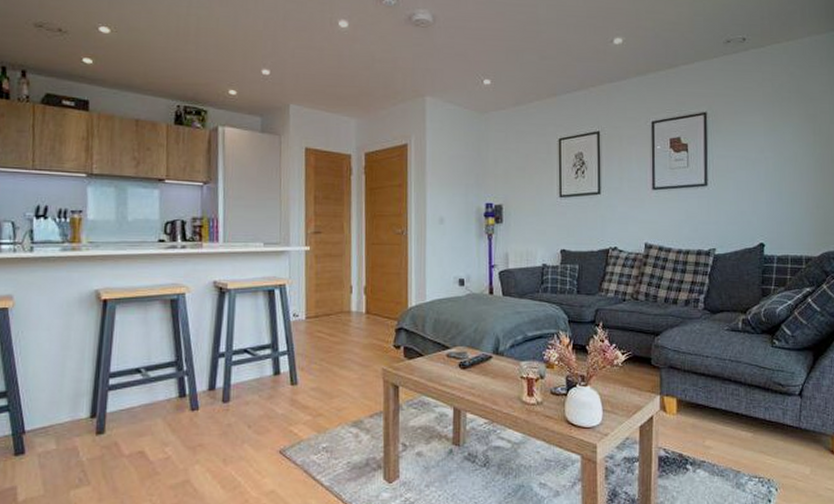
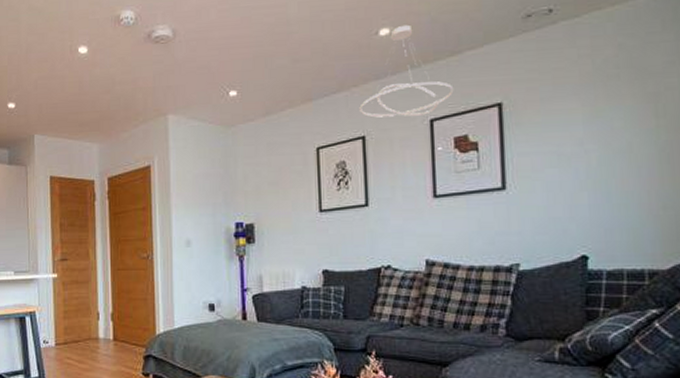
ceiling light fixture: none [596,36,671,117] -> present [359,24,454,118]

